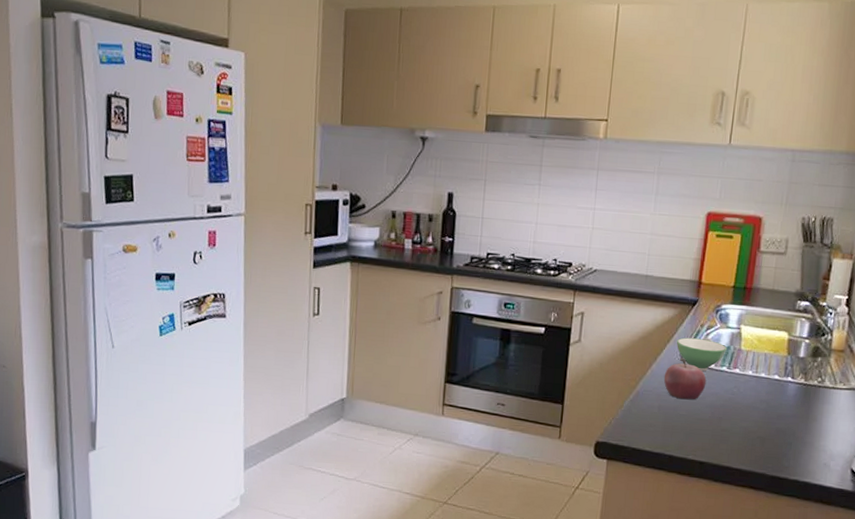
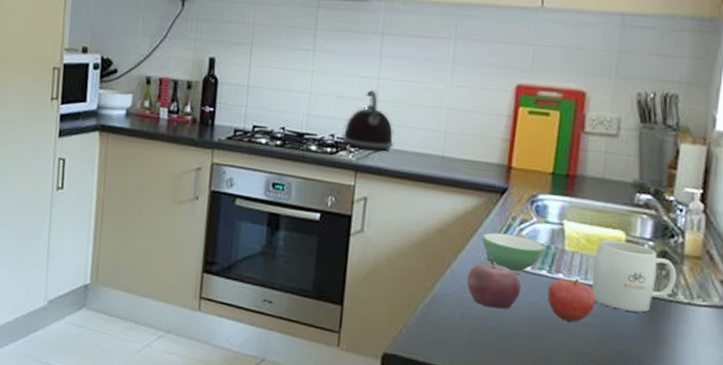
kettle: none [563,219,605,273] -> present [342,90,393,152]
fruit: none [726,372,764,408] -> present [547,278,596,323]
mug: none [760,340,825,397] -> present [591,239,677,313]

